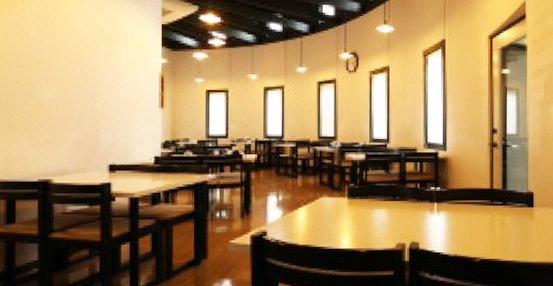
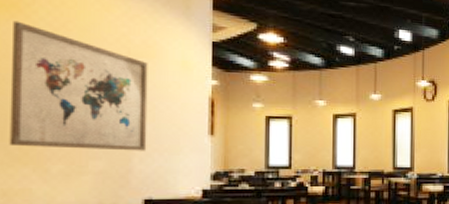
wall art: none [10,14,111,123] -> present [9,20,148,151]

